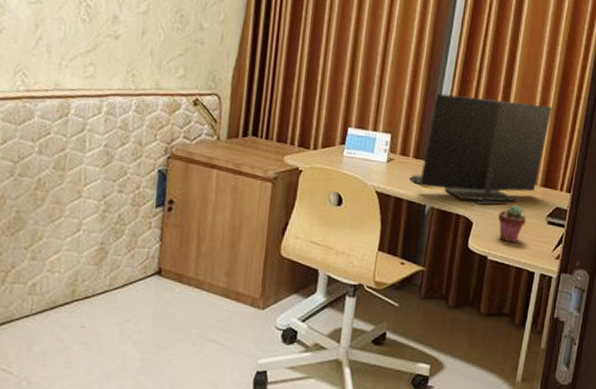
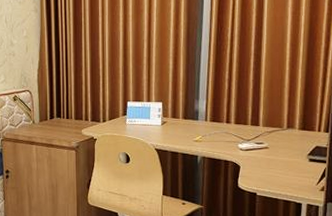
monitor: present [409,93,553,202] -> none [181,59,303,149]
potted succulent: present [498,205,526,242] -> none [263,148,288,179]

